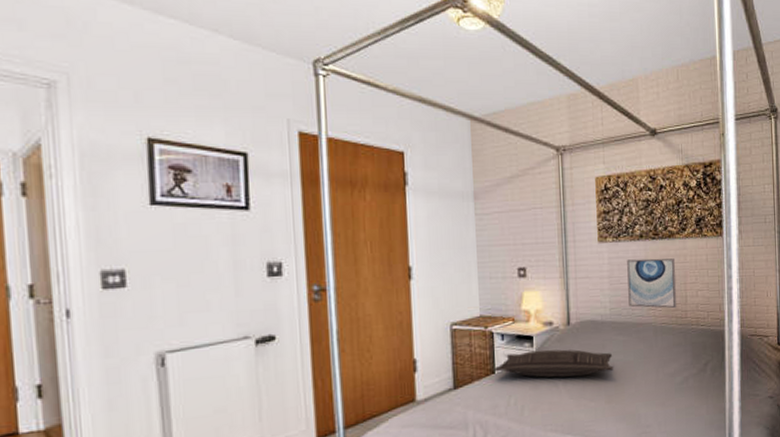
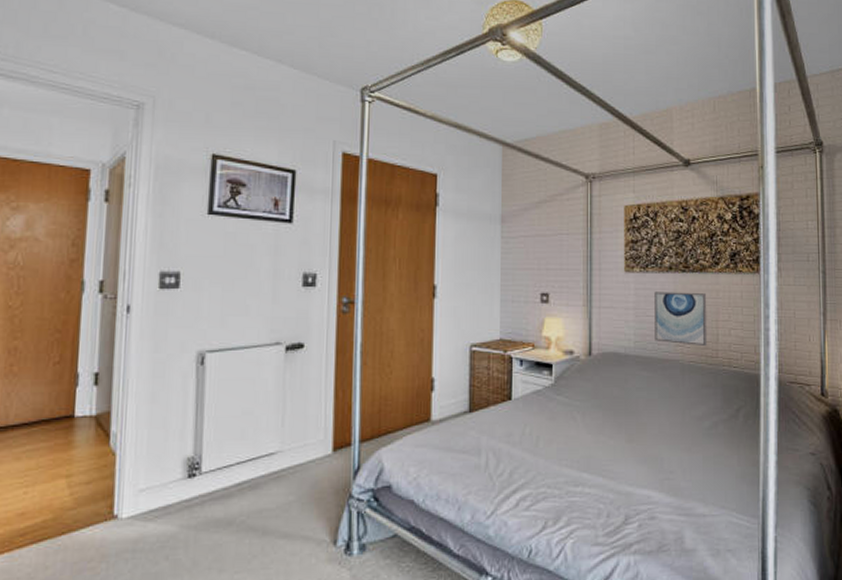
pillow: present [494,349,614,378] -> none [511,379,636,411]

